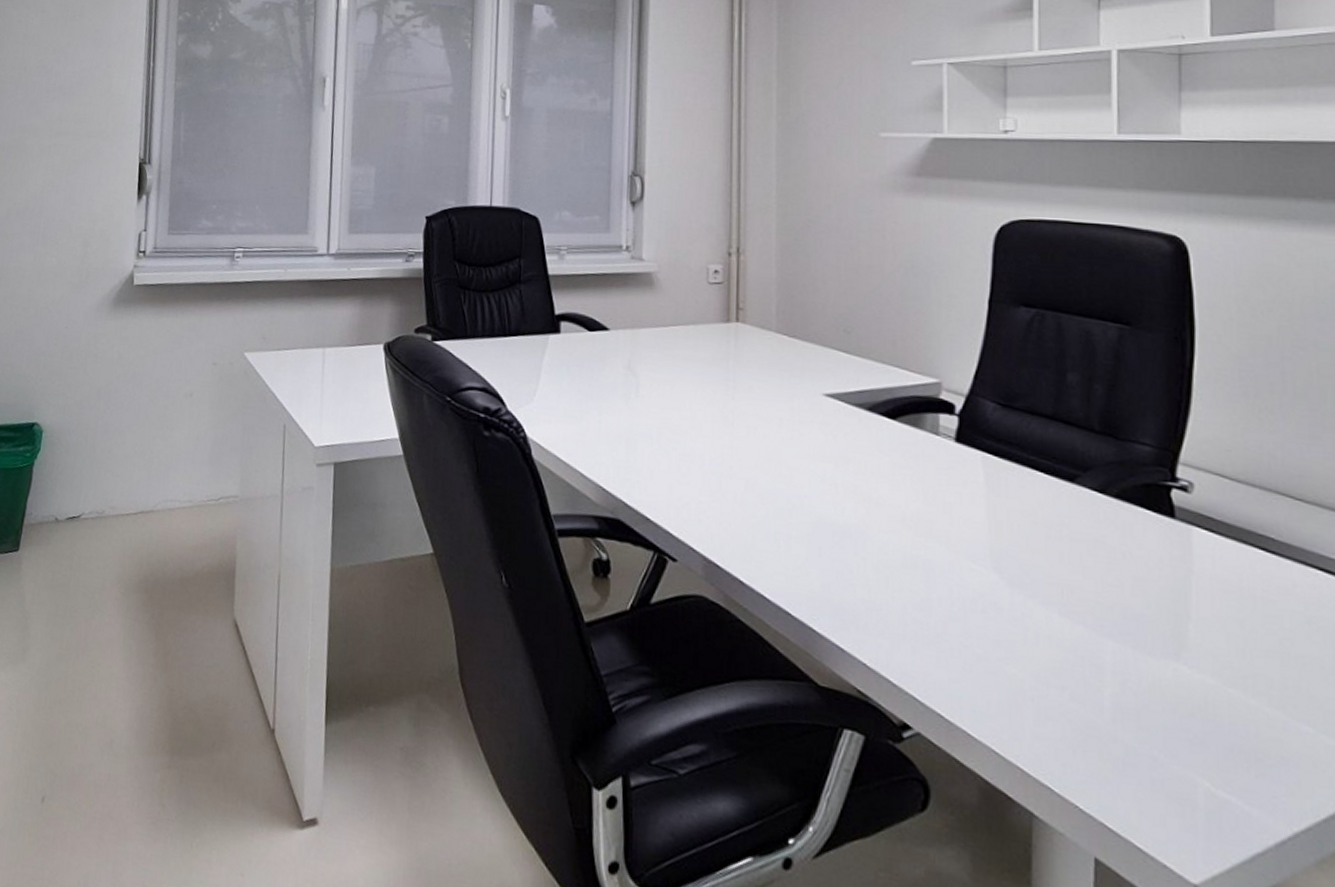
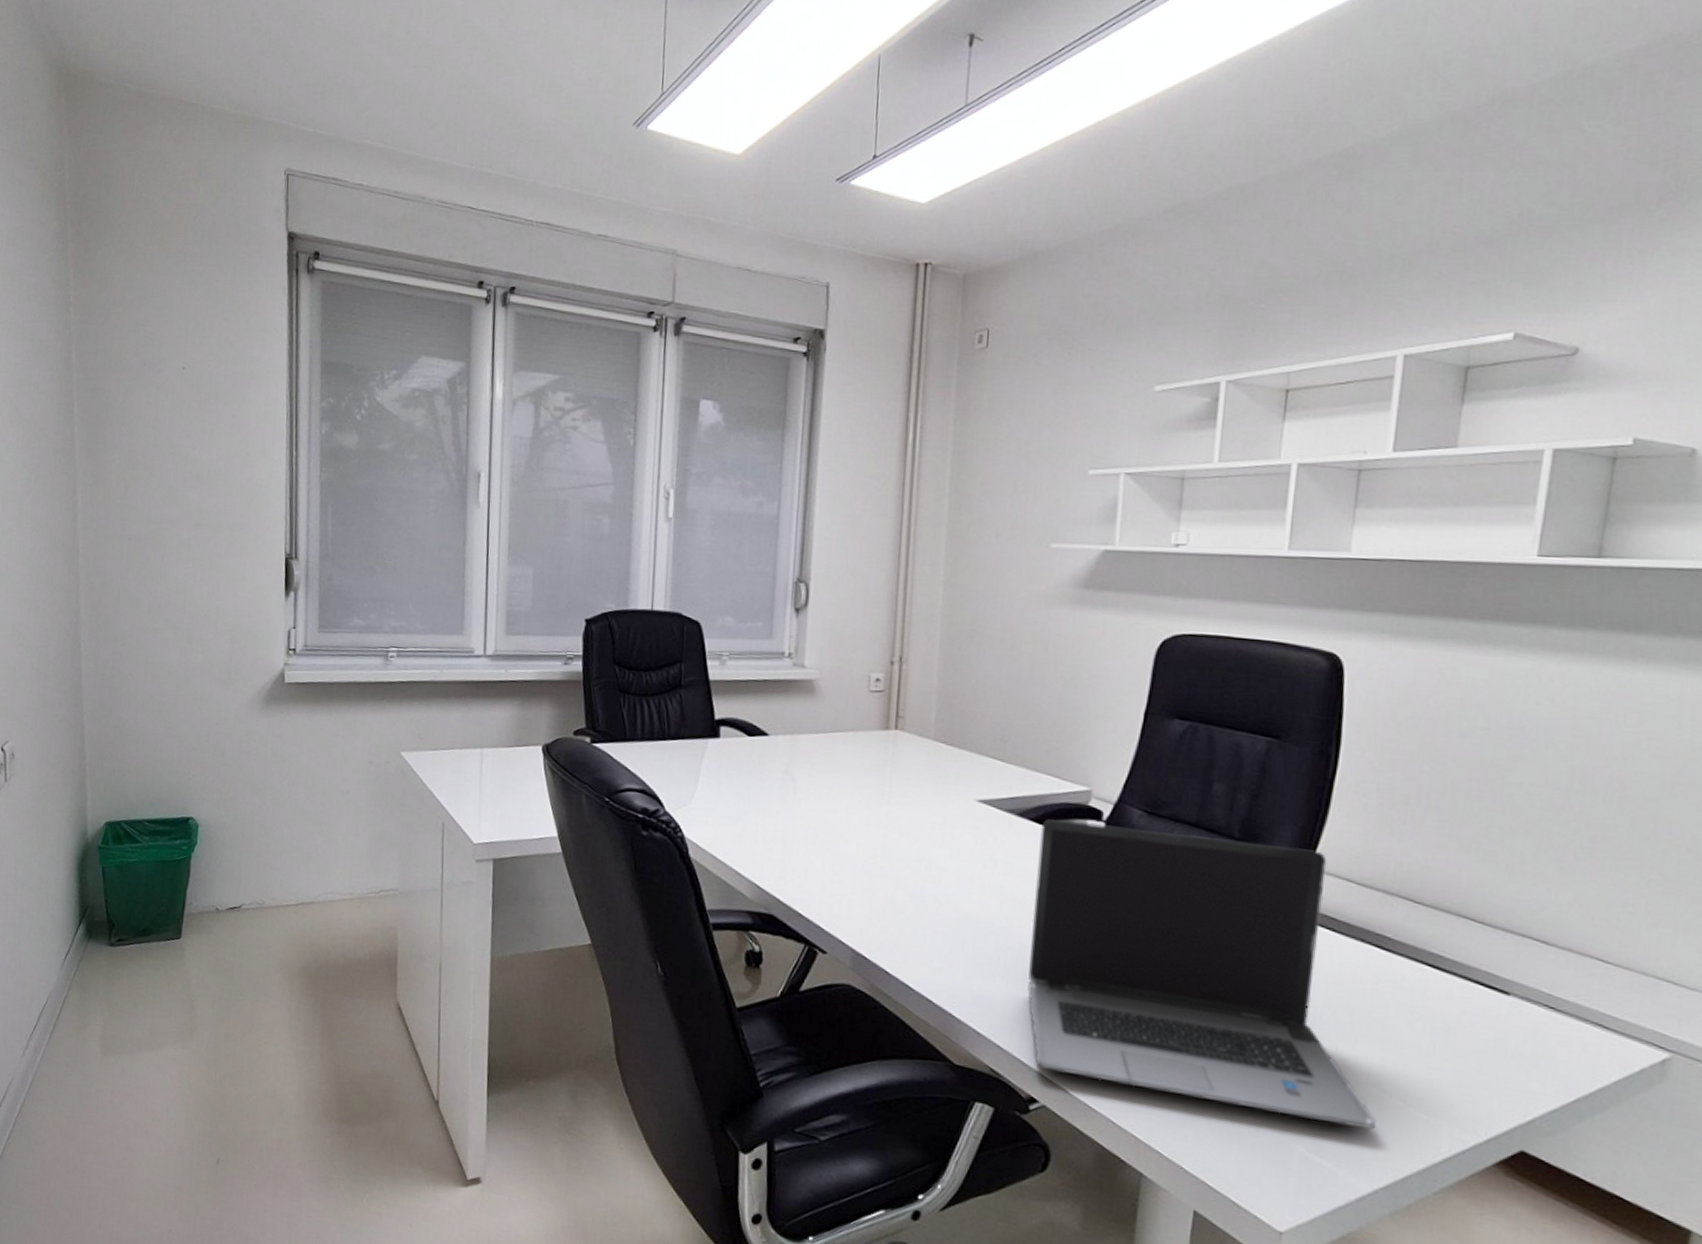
laptop computer: none [890,413,1286,760] -> present [1027,819,1376,1129]

